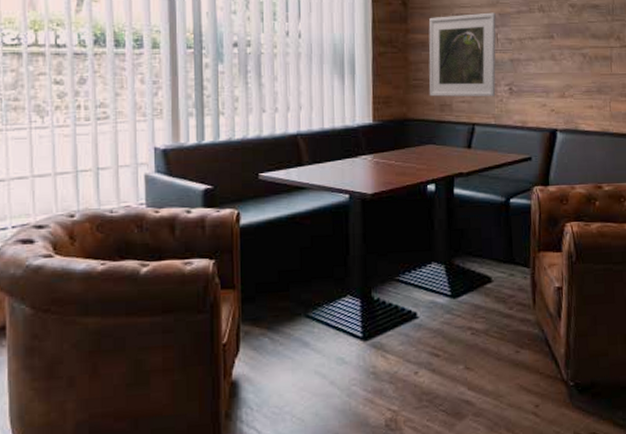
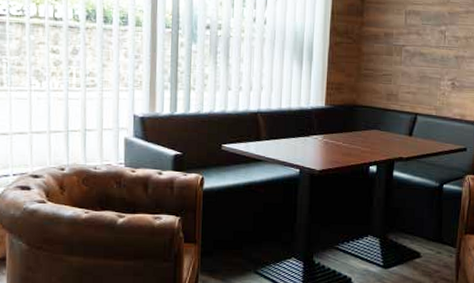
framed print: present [428,12,496,97] -> none [377,10,445,90]

